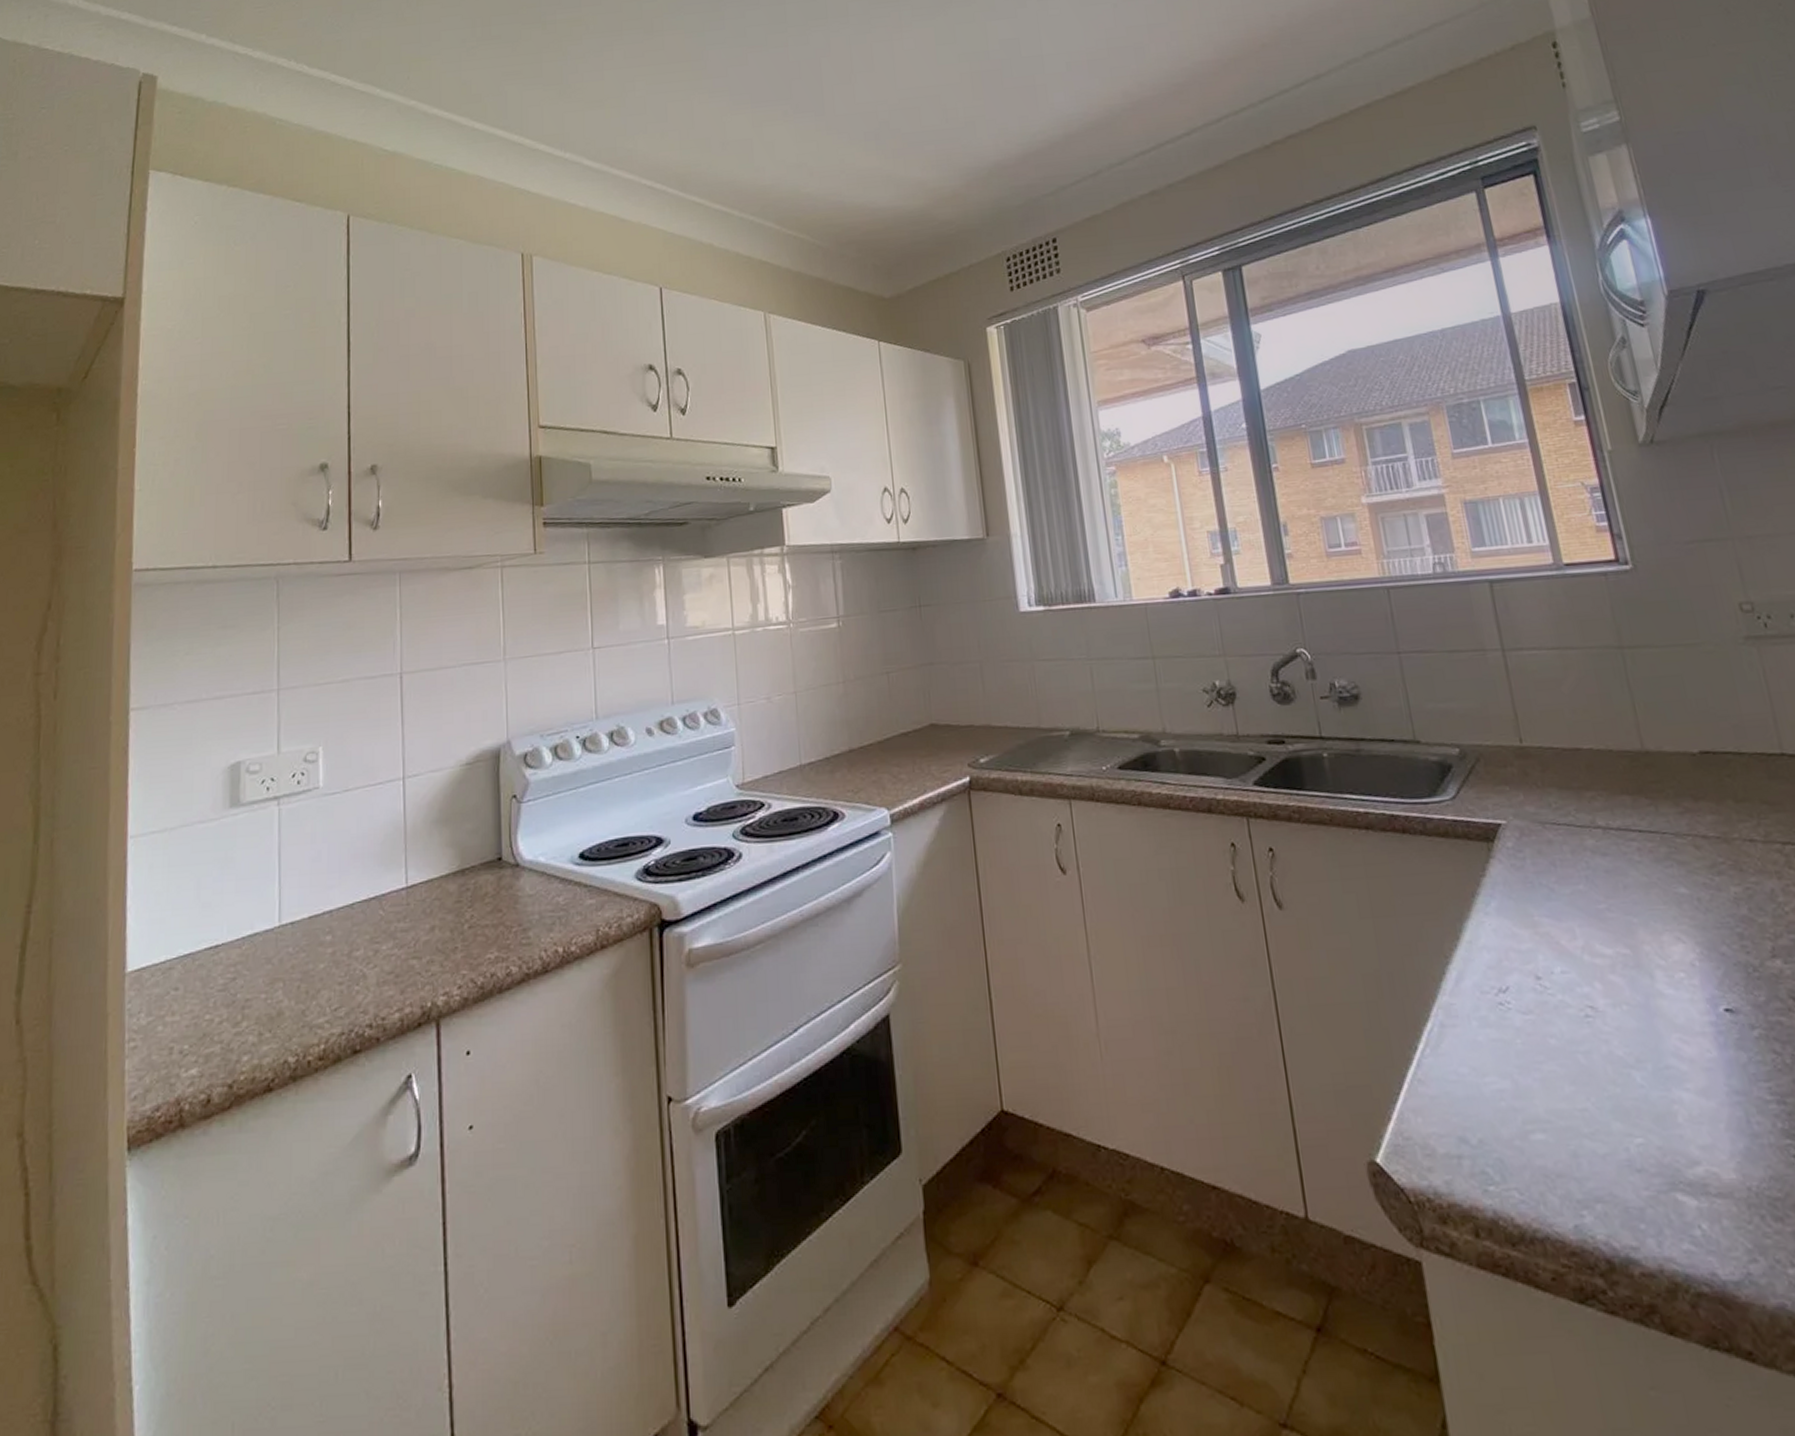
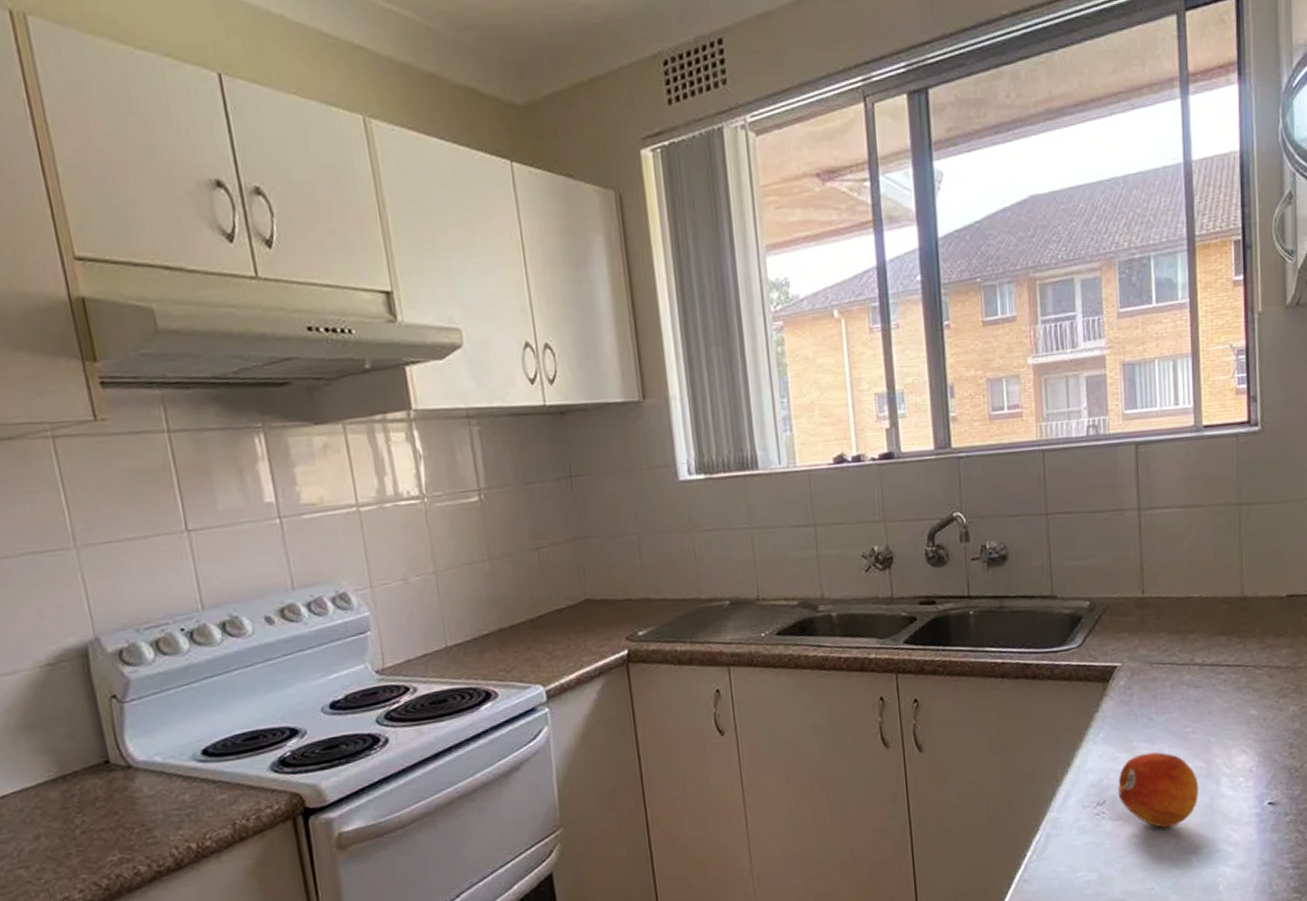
fruit: none [1521,930,1629,1030] -> present [1118,751,1199,828]

